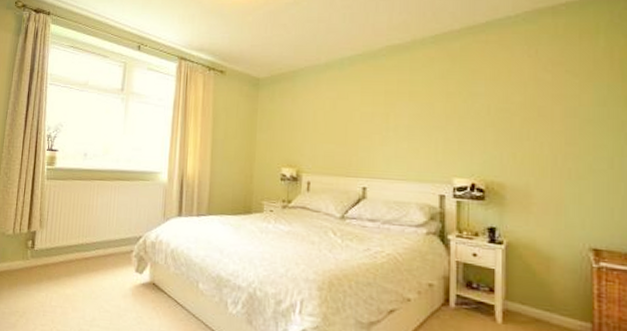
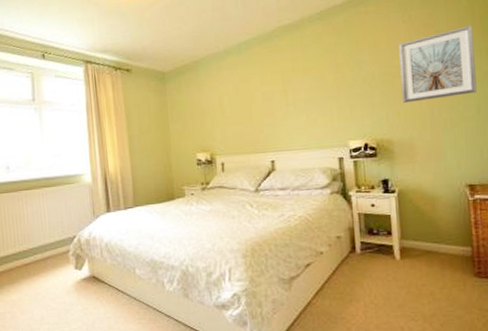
picture frame: none [520,69,611,146] -> present [398,25,477,104]

